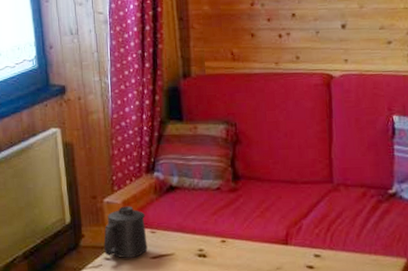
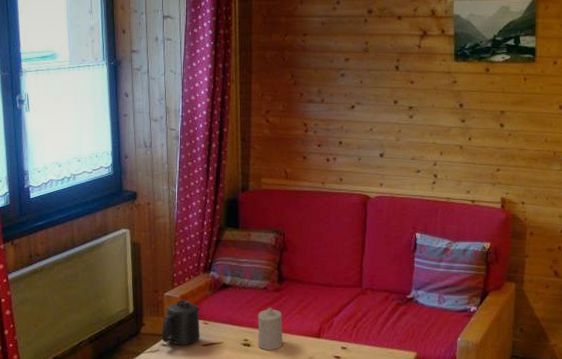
candle: none [212,210,245,262] -> present [257,307,283,351]

